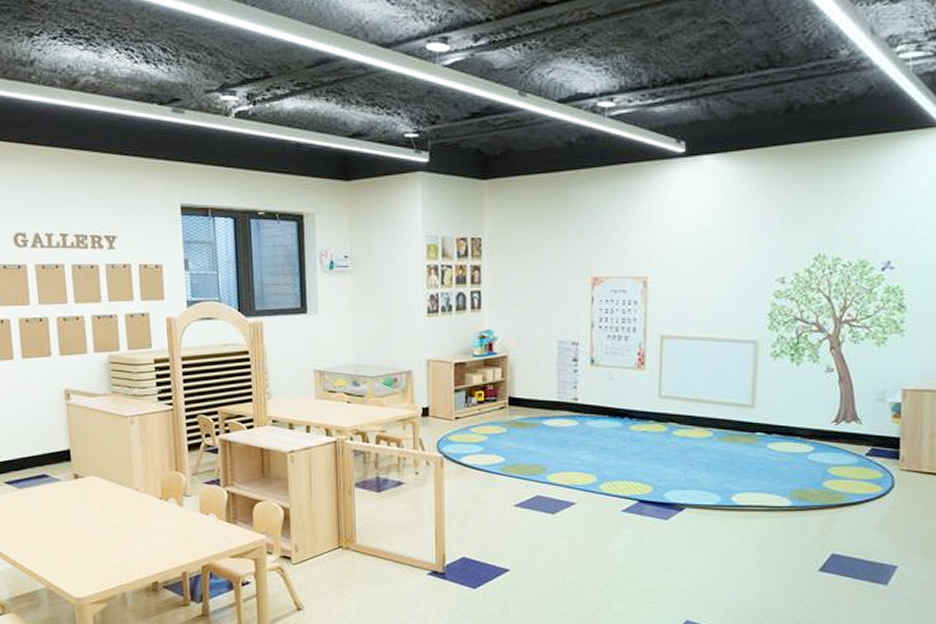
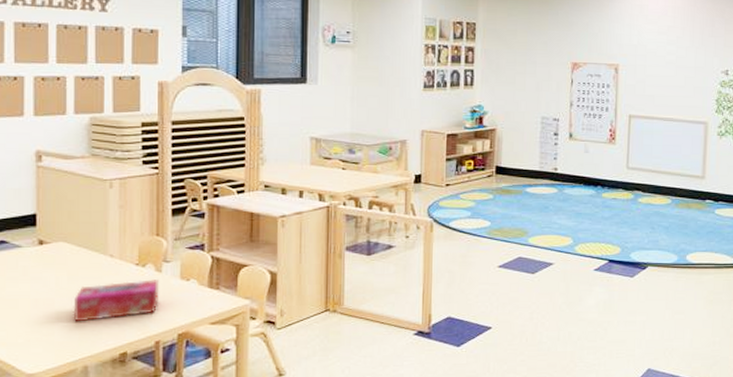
tissue box: none [108,513,183,552] -> present [73,279,159,322]

